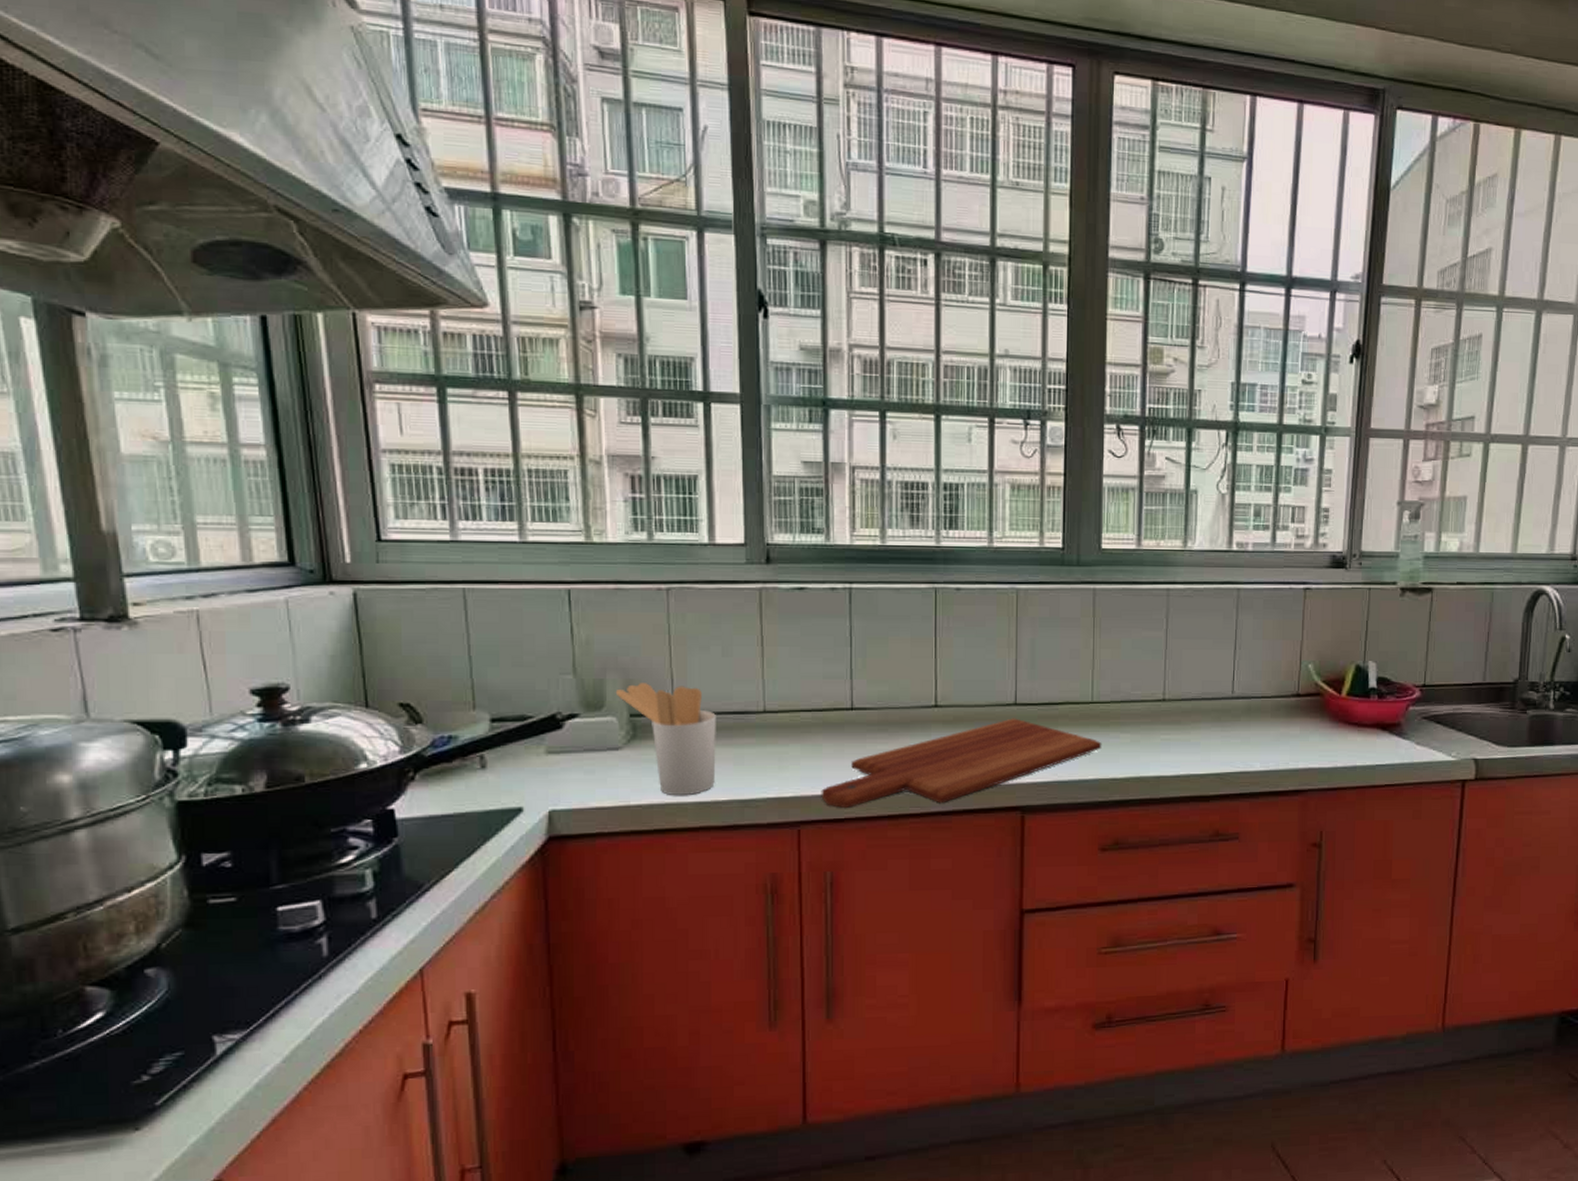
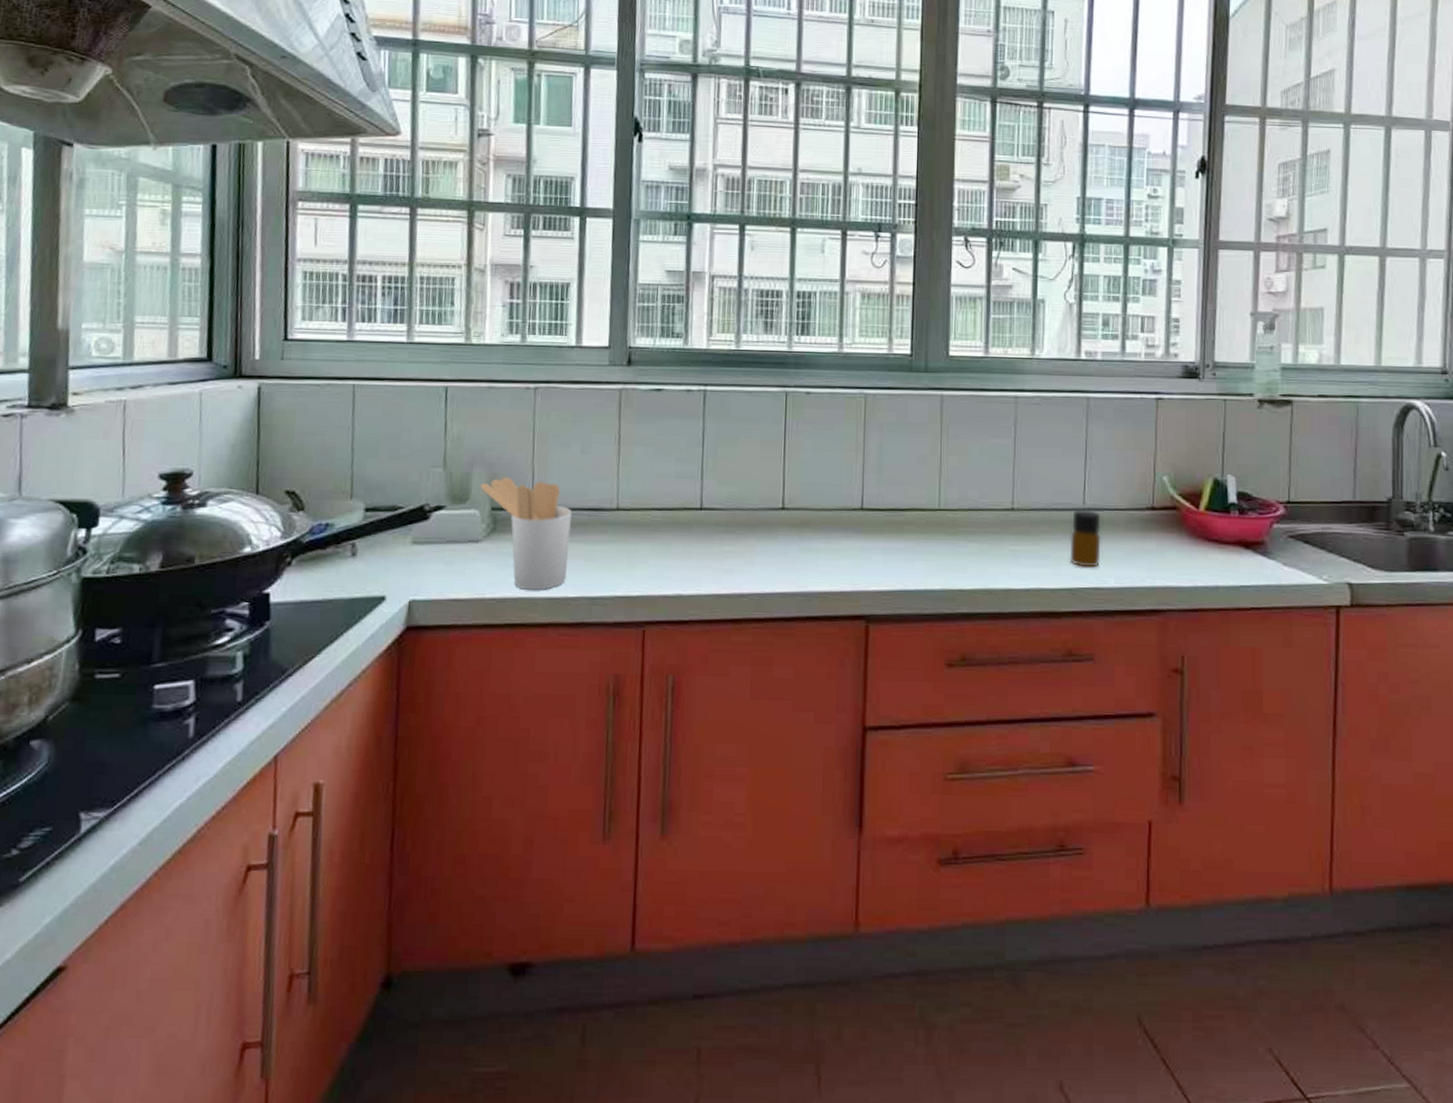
cutting board: present [821,718,1102,808] -> none [667,523,949,609]
bottle: none [1218,698,1248,753] -> present [1070,510,1101,568]

